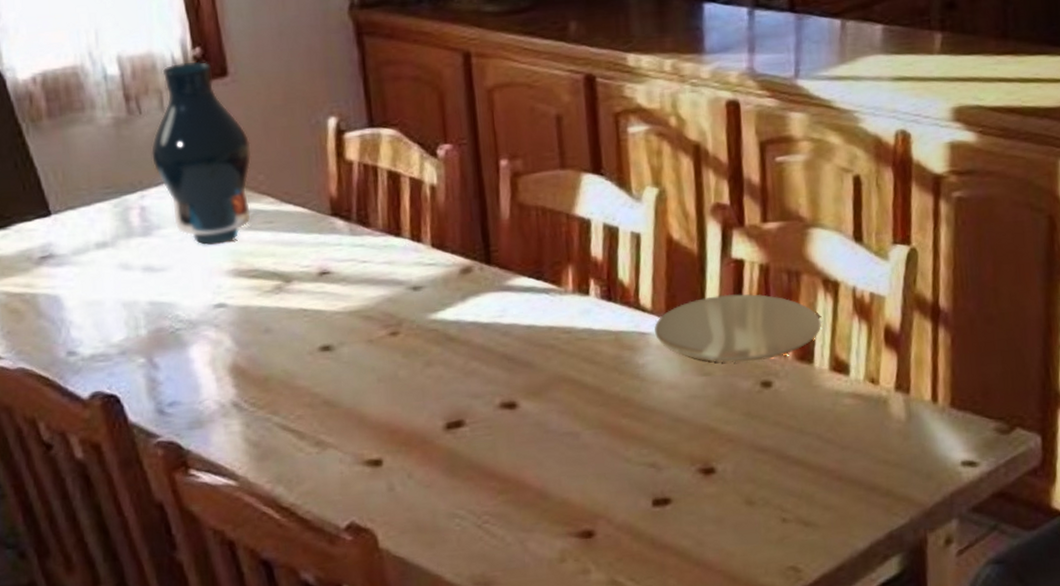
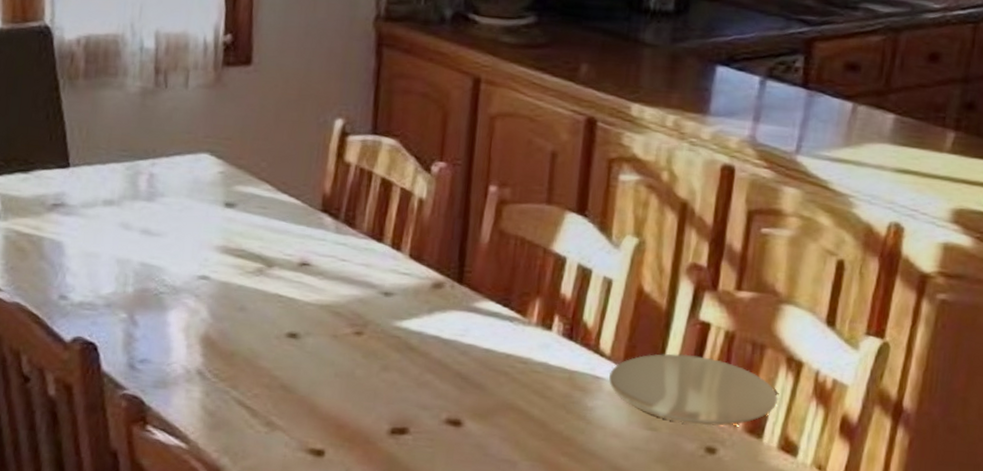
vase: present [151,61,252,245] -> none [168,46,260,220]

